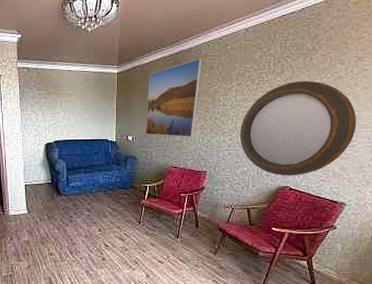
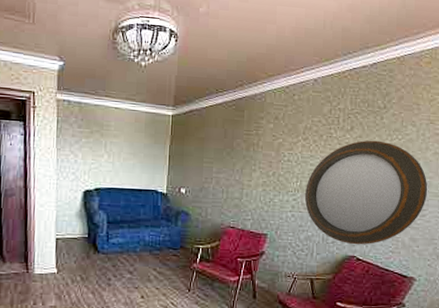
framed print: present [145,58,202,137] -> none [200,107,266,194]

